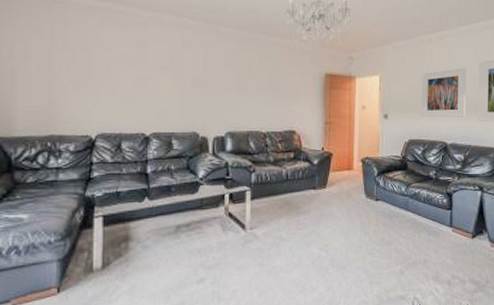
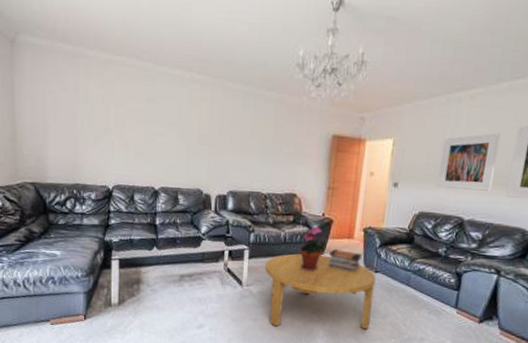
coffee table: none [269,188,377,269] -> present [265,253,376,330]
potted plant: none [302,160,328,207] -> present [299,226,326,272]
book stack: none [331,182,363,203] -> present [328,249,363,273]

